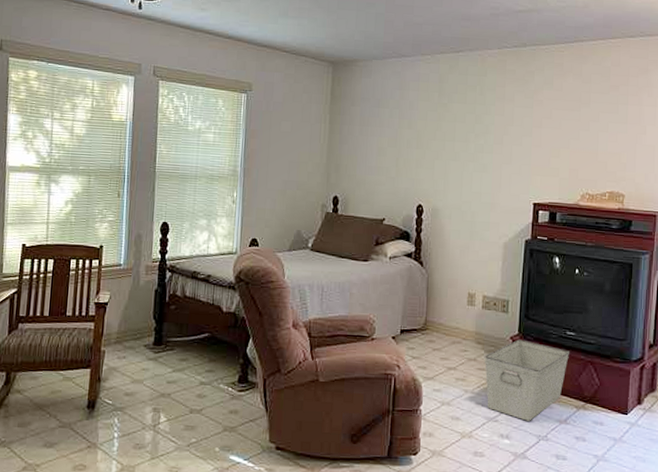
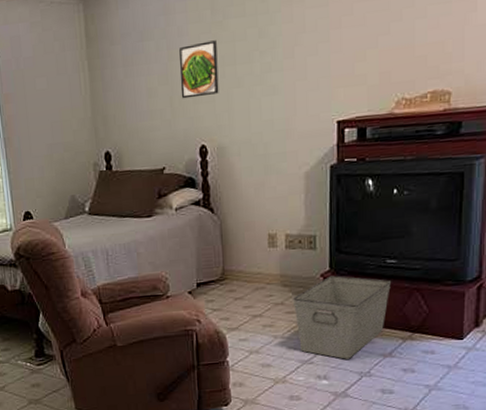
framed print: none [406,117,441,163] -> present [179,40,219,99]

